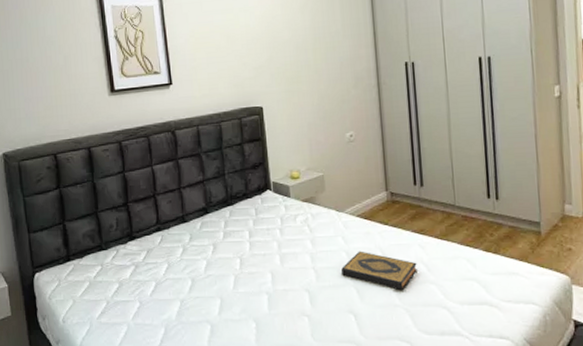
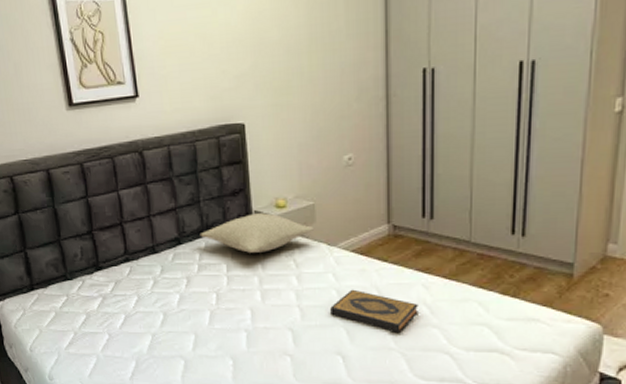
pillow: none [225,183,324,220] -> present [200,213,314,253]

